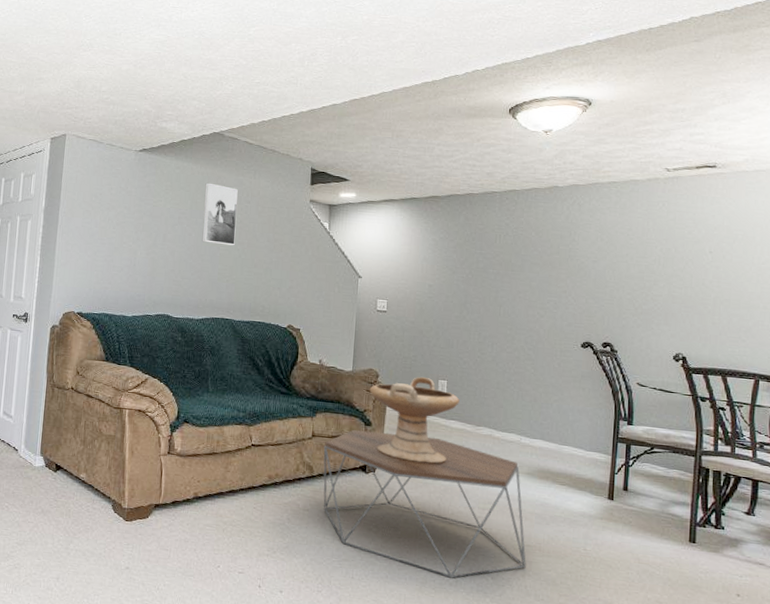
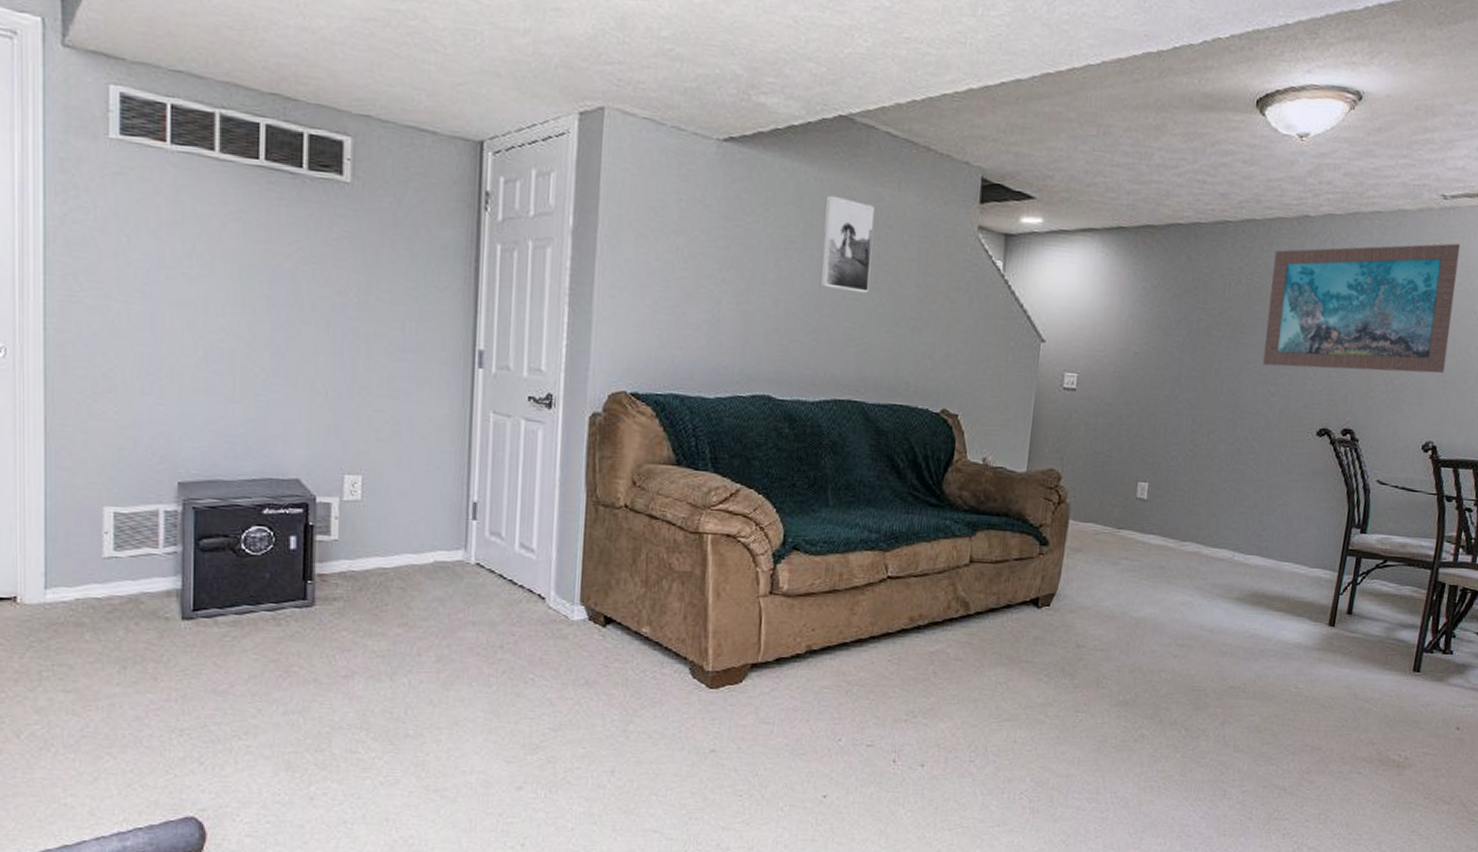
coffee table: present [323,429,526,579] -> none [981,551,1229,733]
decorative bowl: present [369,377,460,464] -> none [1047,479,1163,592]
wall art: none [531,203,686,301] -> present [1262,243,1461,374]

